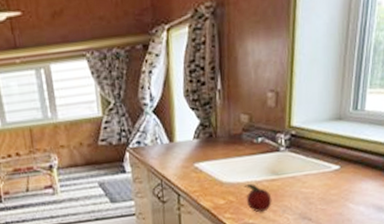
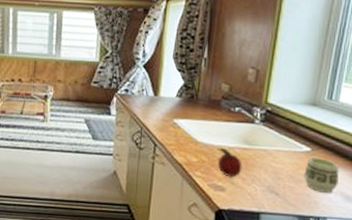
cup: none [335,173,370,209] -> present [304,157,339,194]

